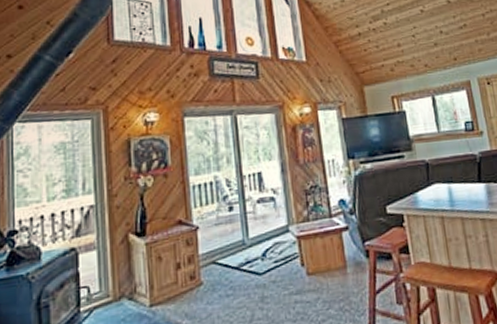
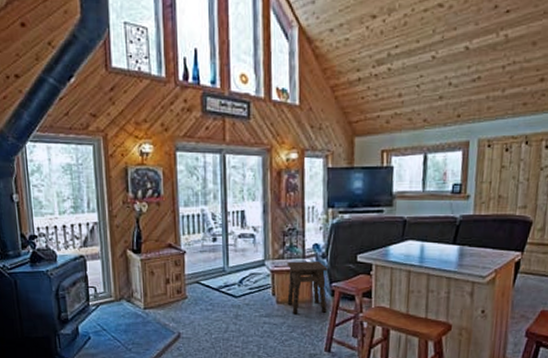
side table: none [313,218,365,286] -> present [287,260,328,315]

